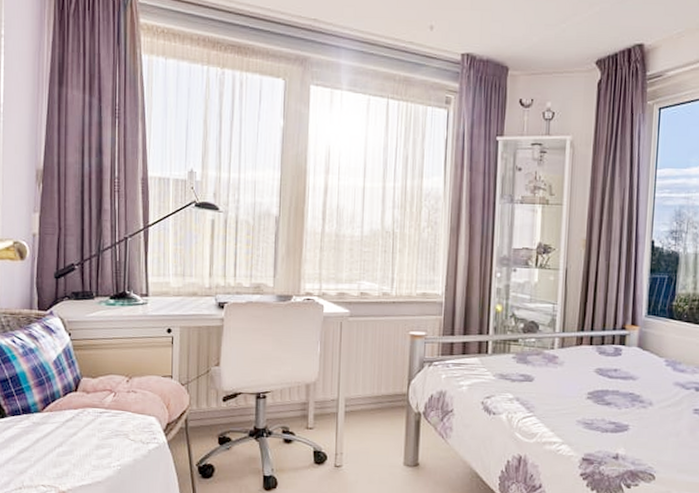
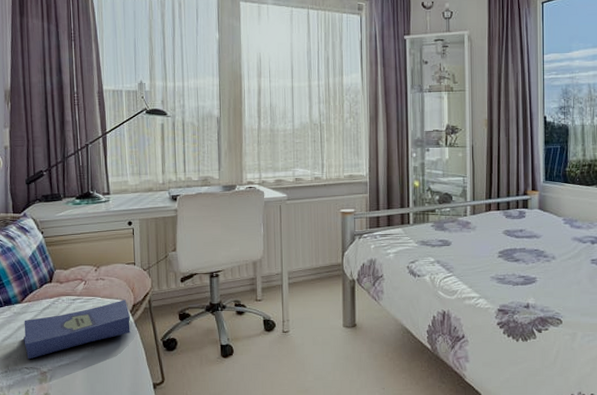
hardcover book: none [42,416,164,477] -> present [23,300,131,360]

